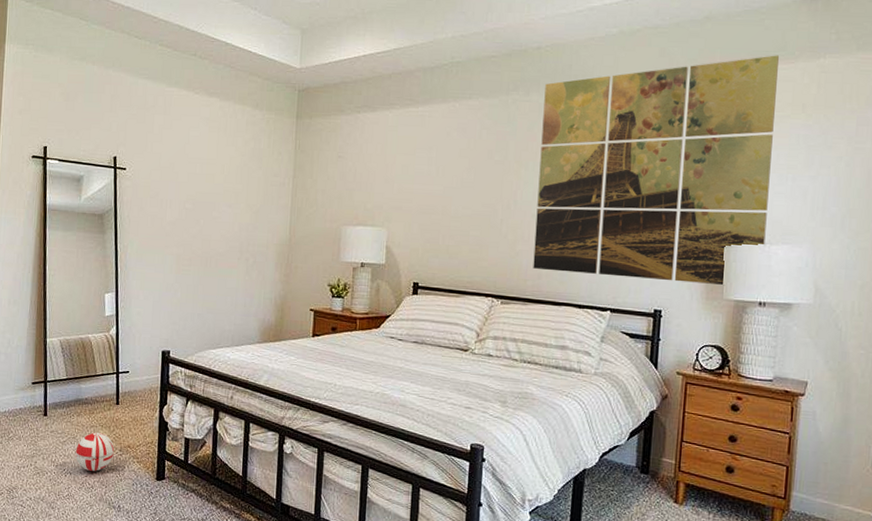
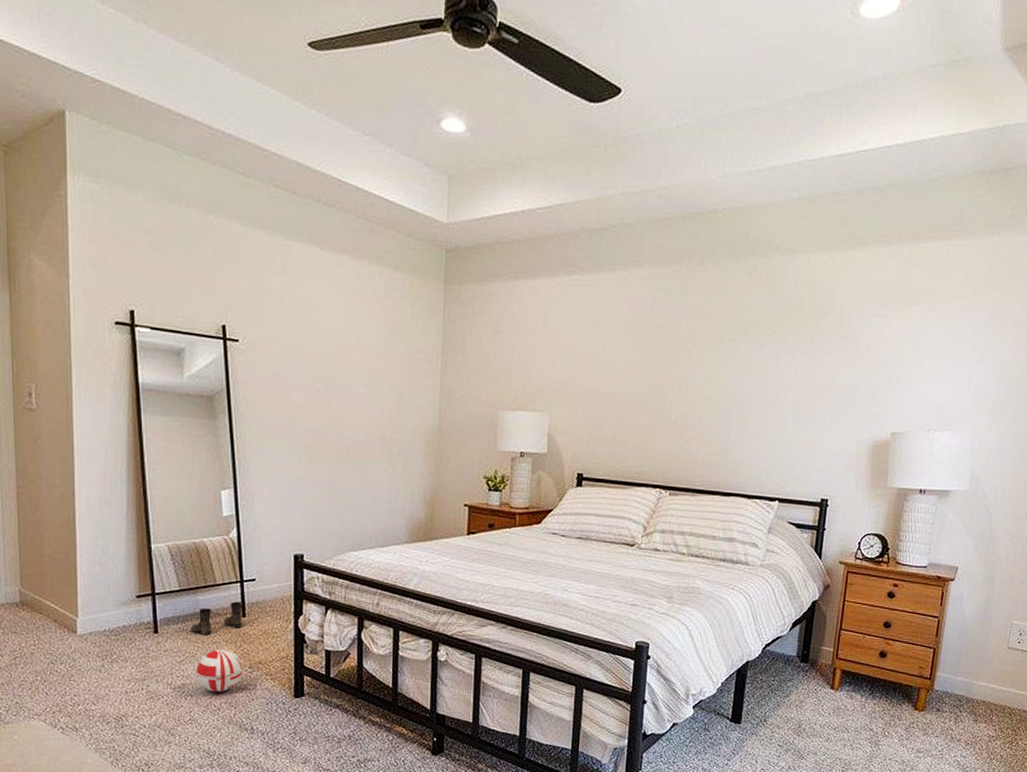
boots: none [73,390,117,419] -> present [191,601,242,635]
wall art: present [533,55,779,286] -> none [703,230,956,474]

